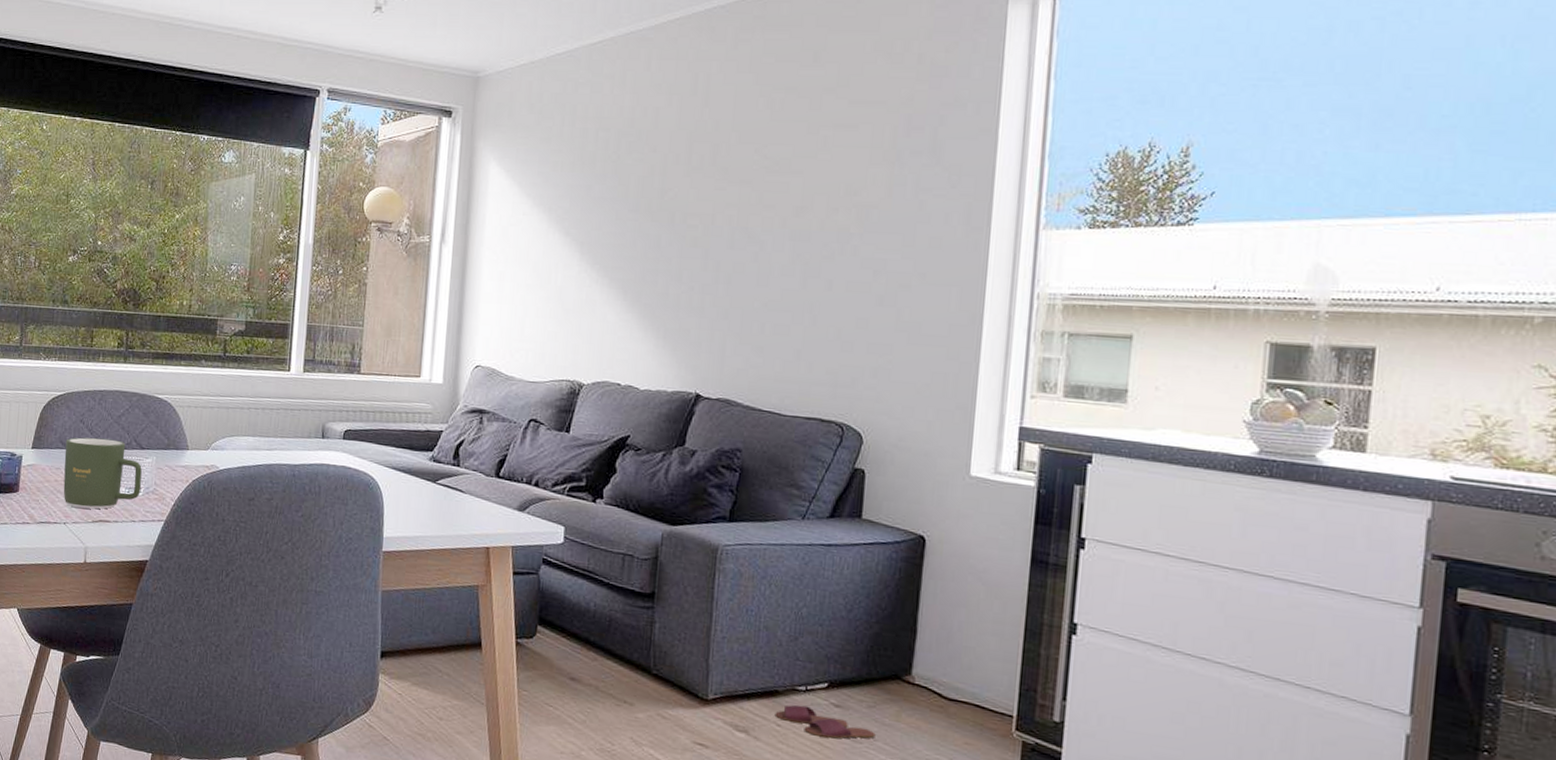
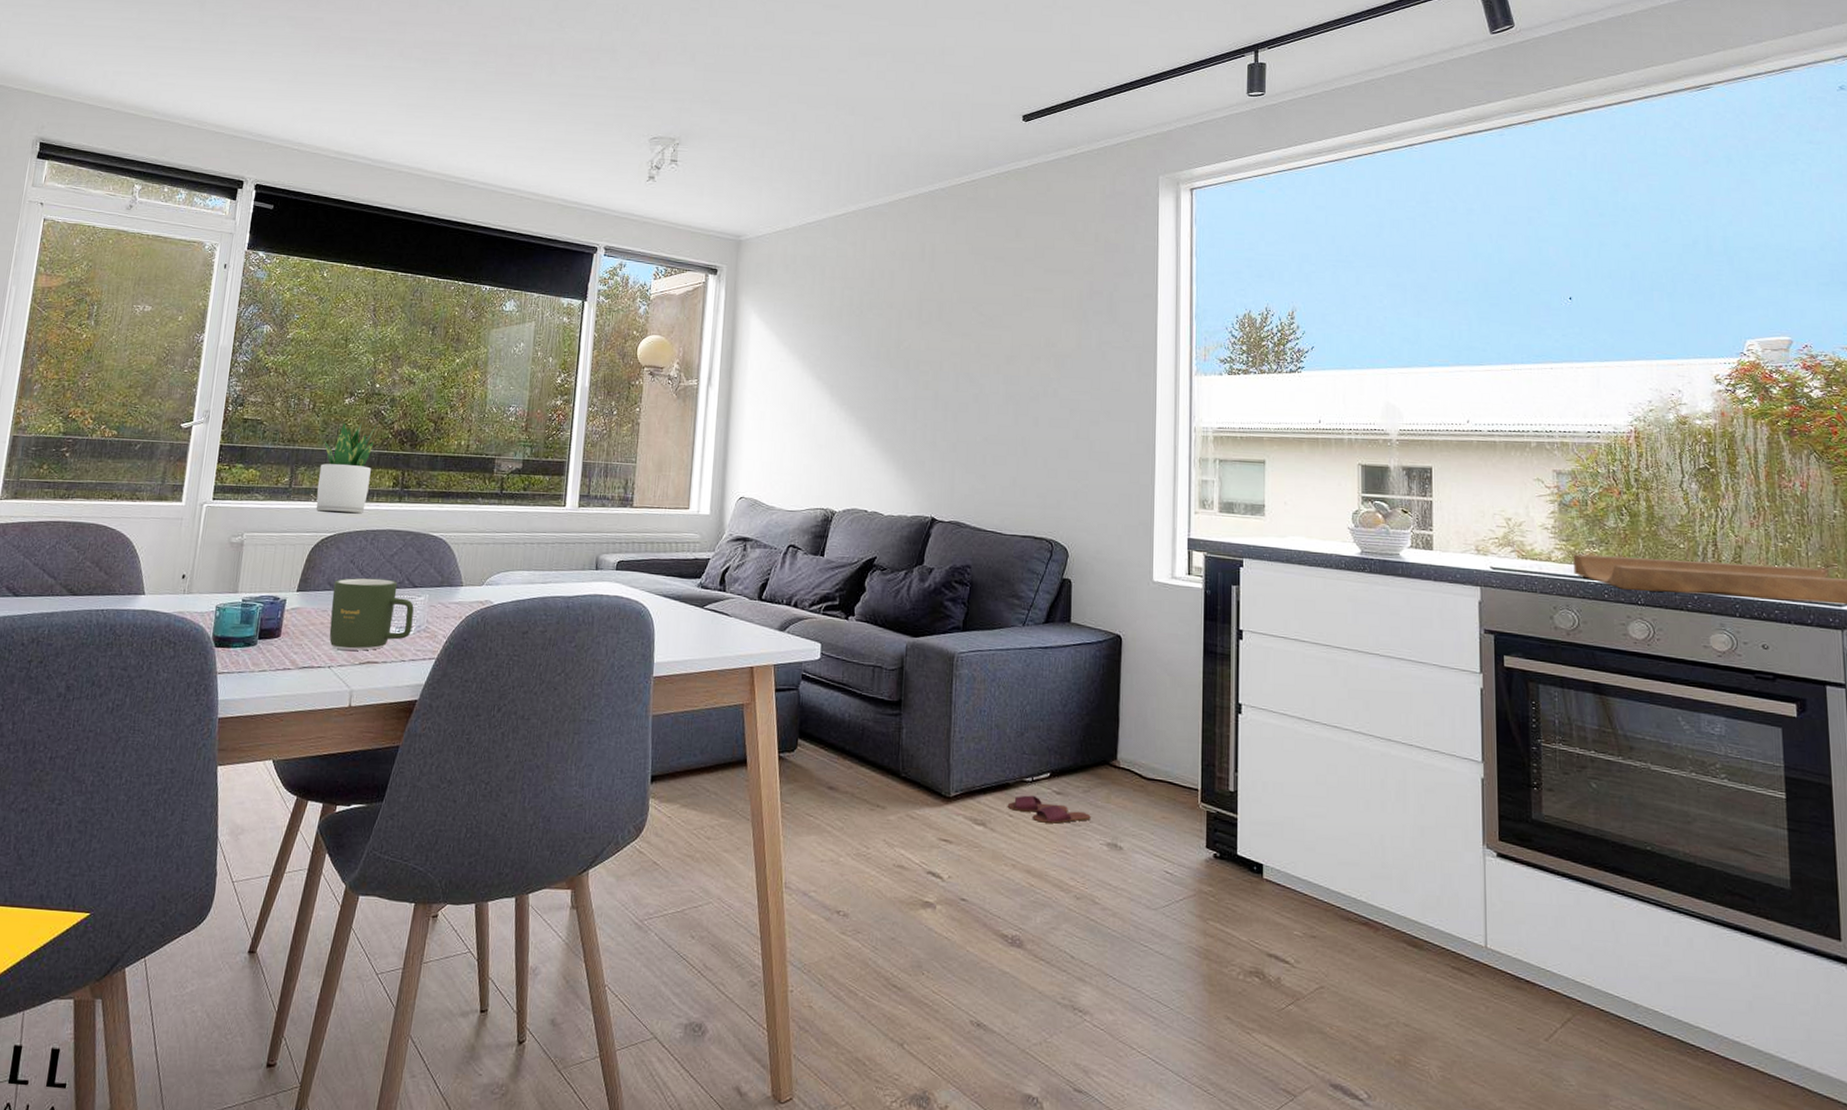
planter: none [45,280,101,374] -> present [316,422,377,515]

